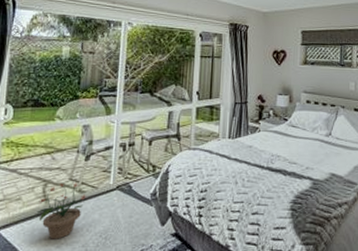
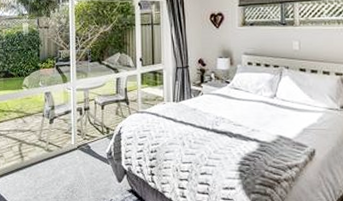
potted plant: present [36,182,88,239] -> none [16,142,54,191]

